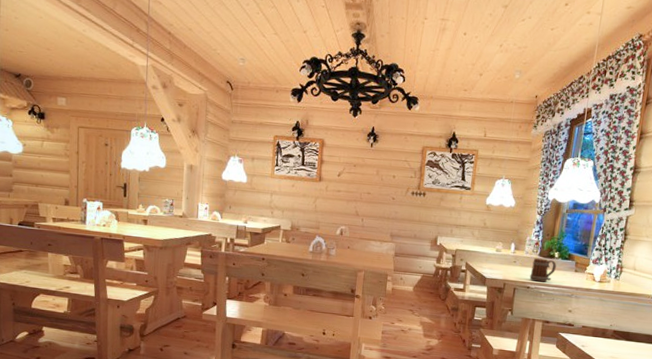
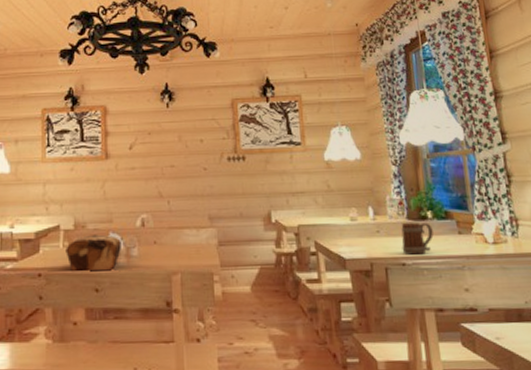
bread loaf: none [283,235,324,263] -> present [66,234,121,272]

